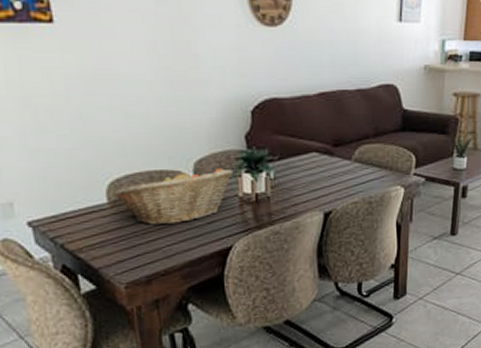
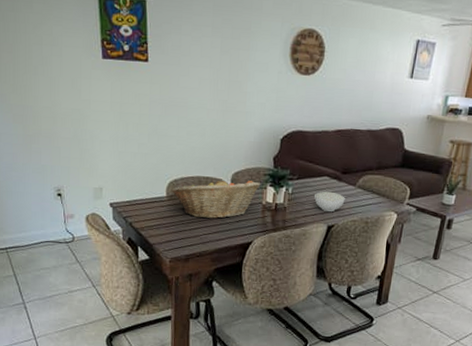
bowl: none [303,170,341,196] -> present [314,191,345,212]

